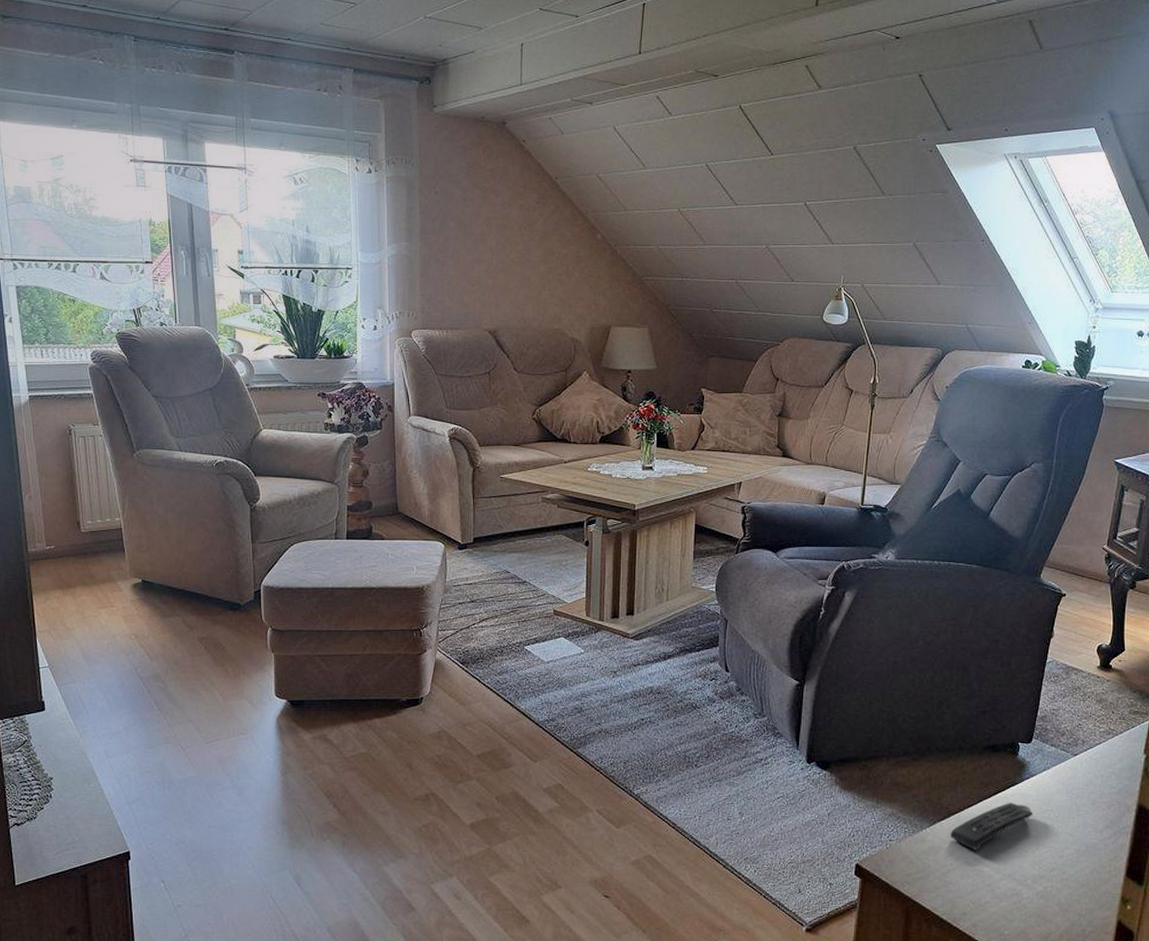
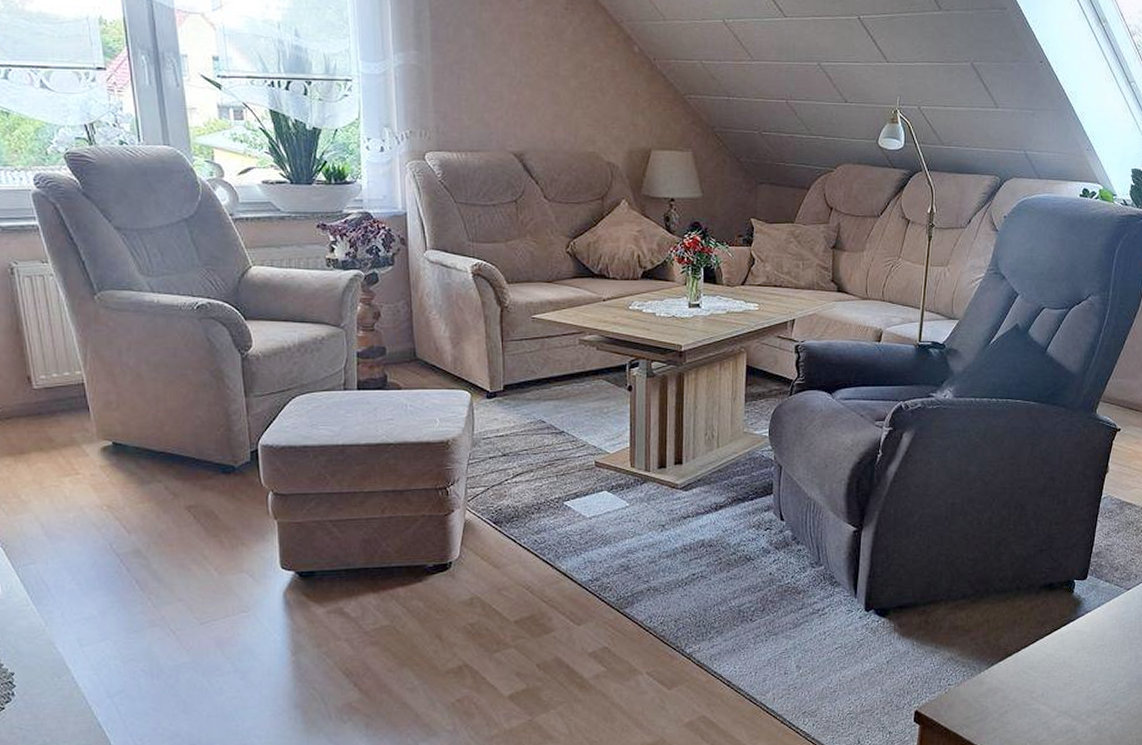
remote control: present [950,802,1034,851] -> none [1008,639,1088,690]

